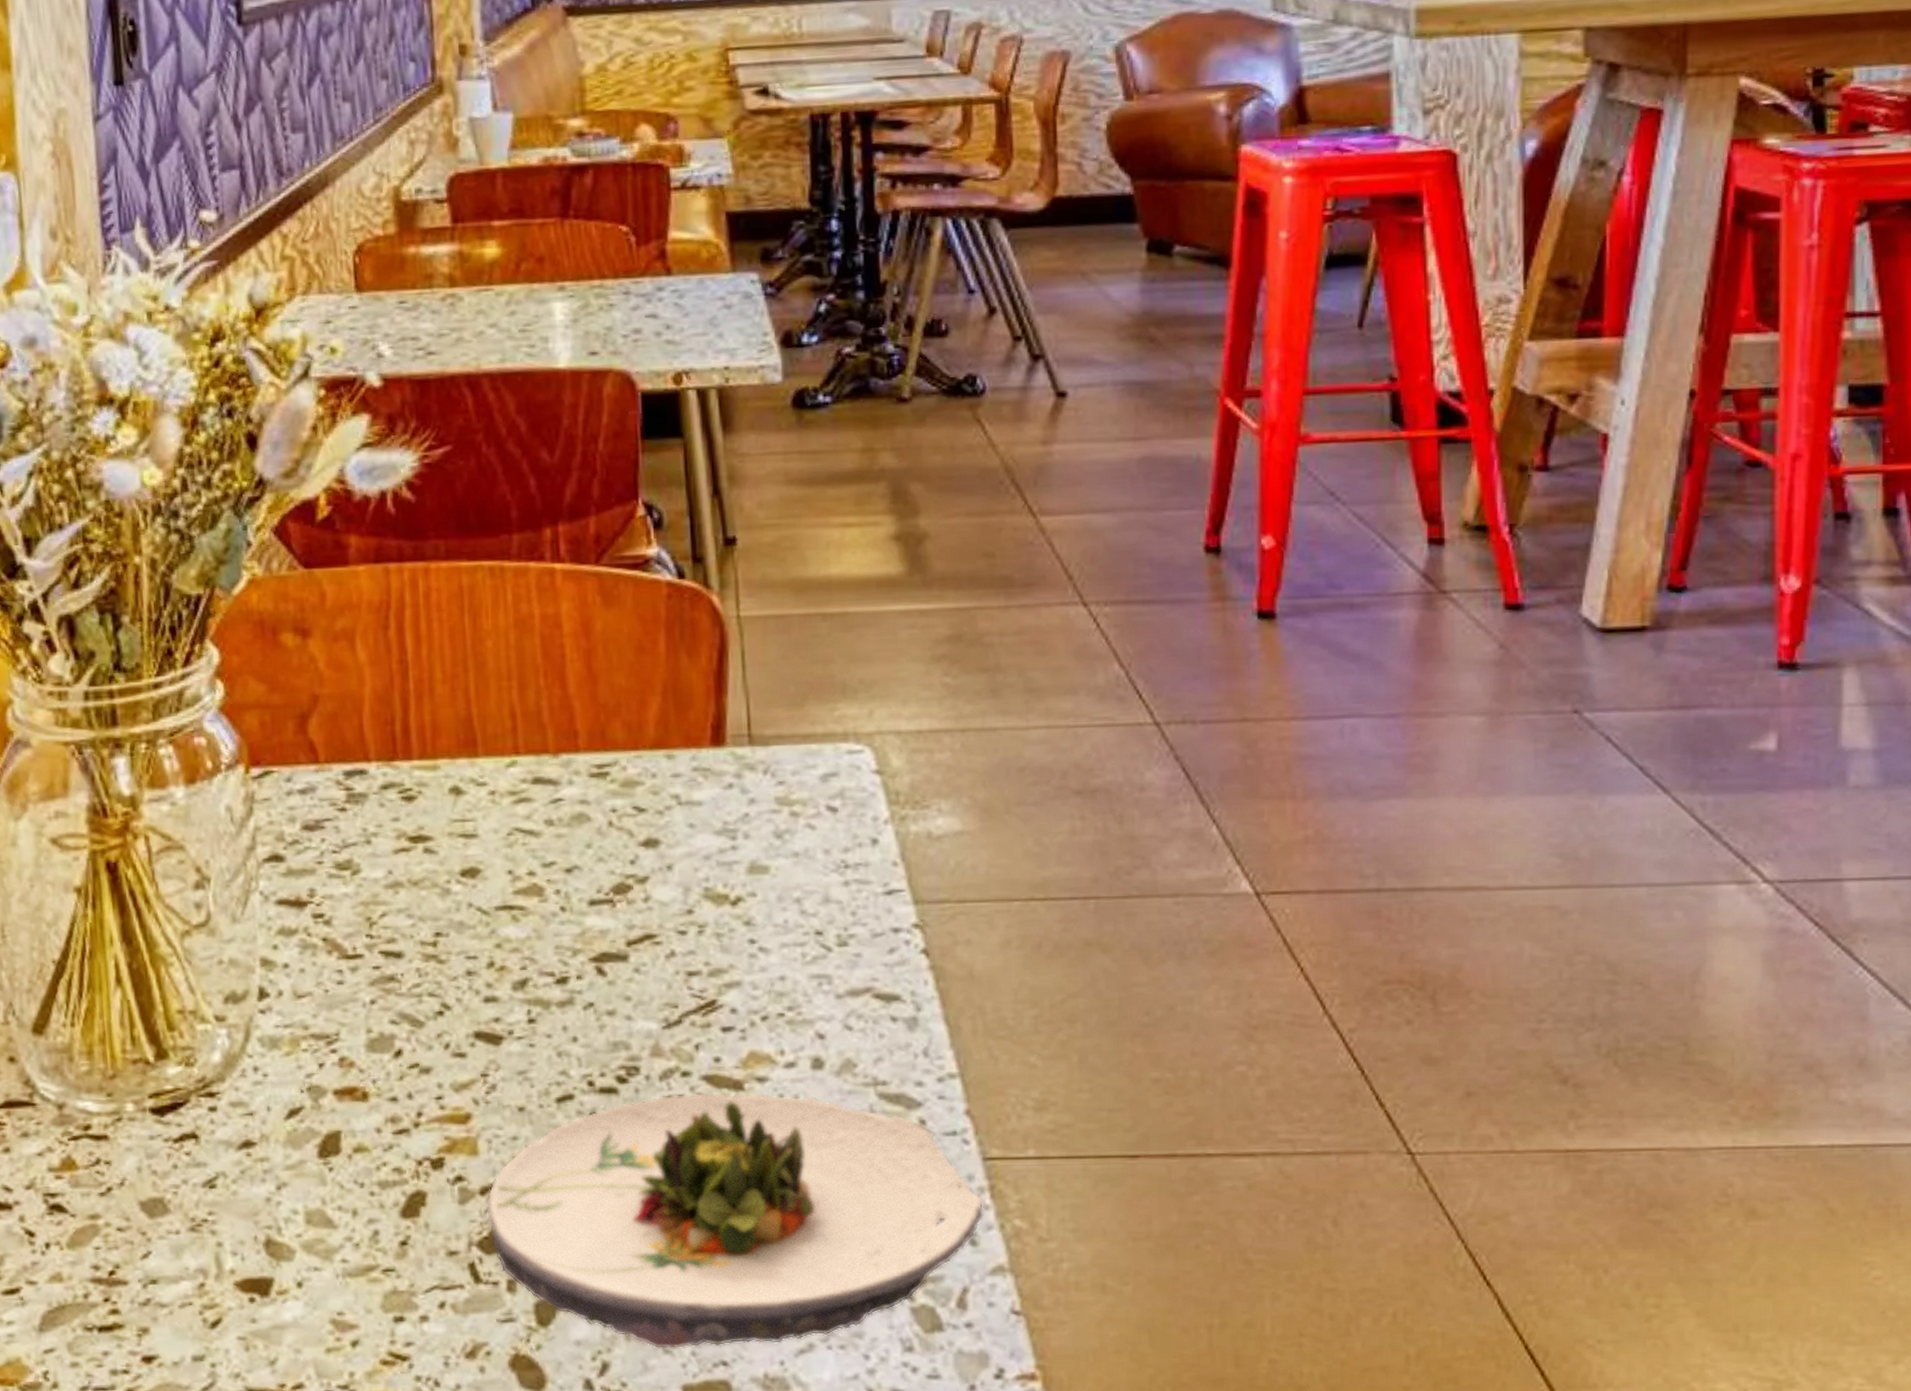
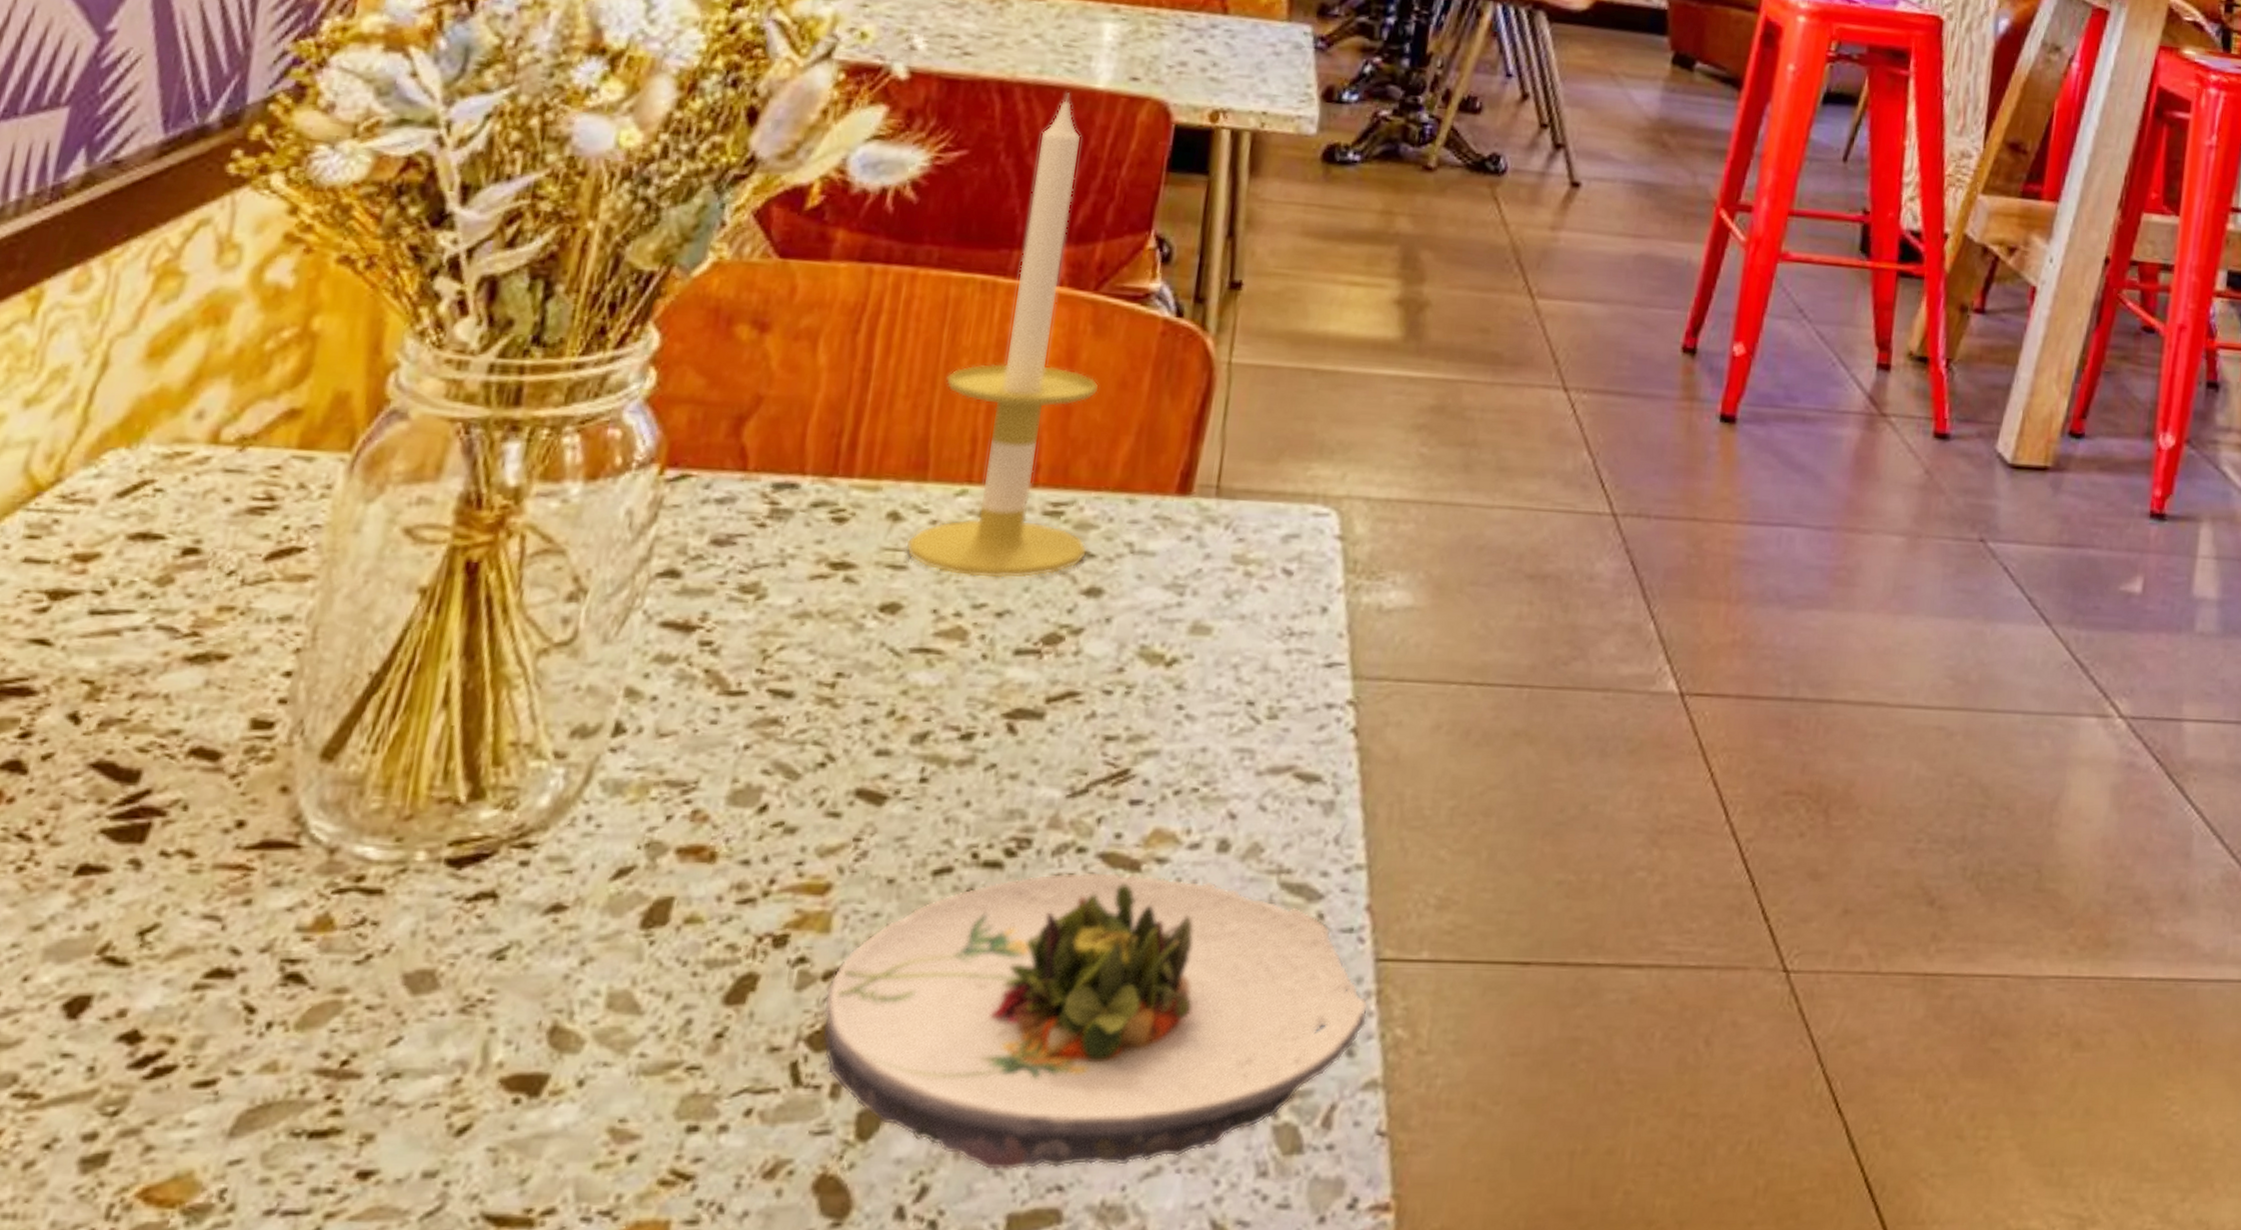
candle: none [472,376,638,840] -> present [906,93,1098,579]

